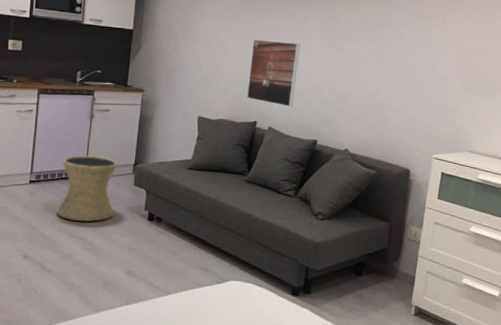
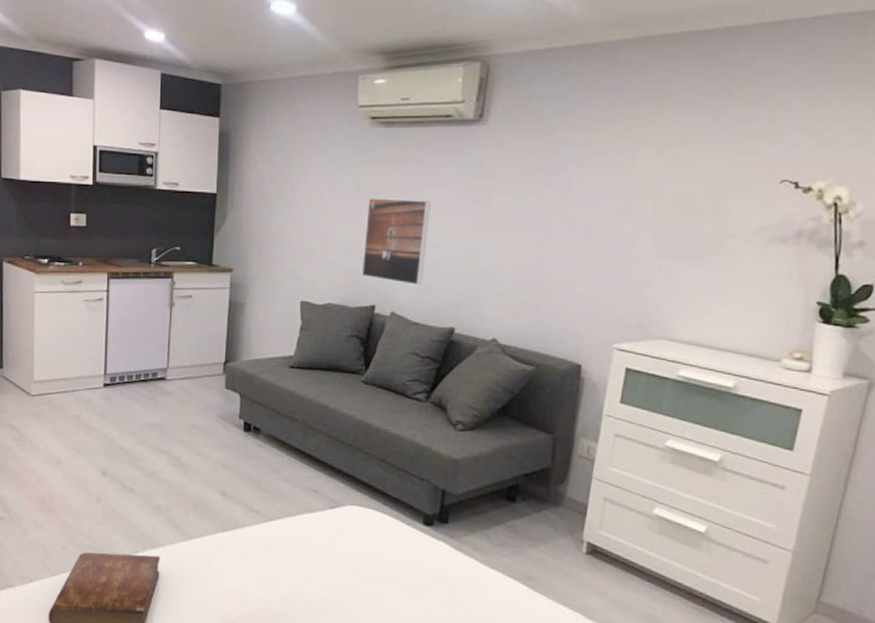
side table: present [57,155,119,222] -> none [137,352,206,432]

